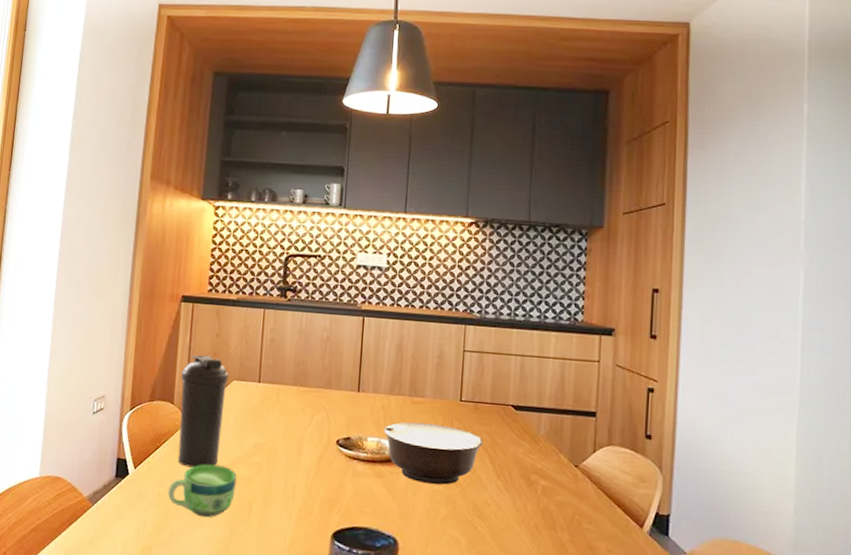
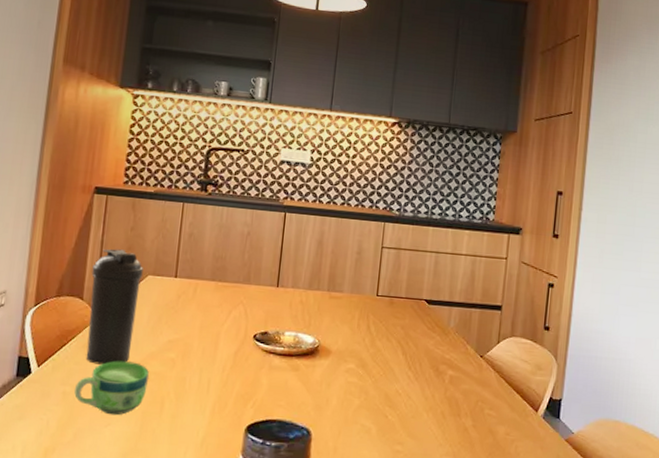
bowl: present [384,422,483,485] -> none [301,316,397,377]

